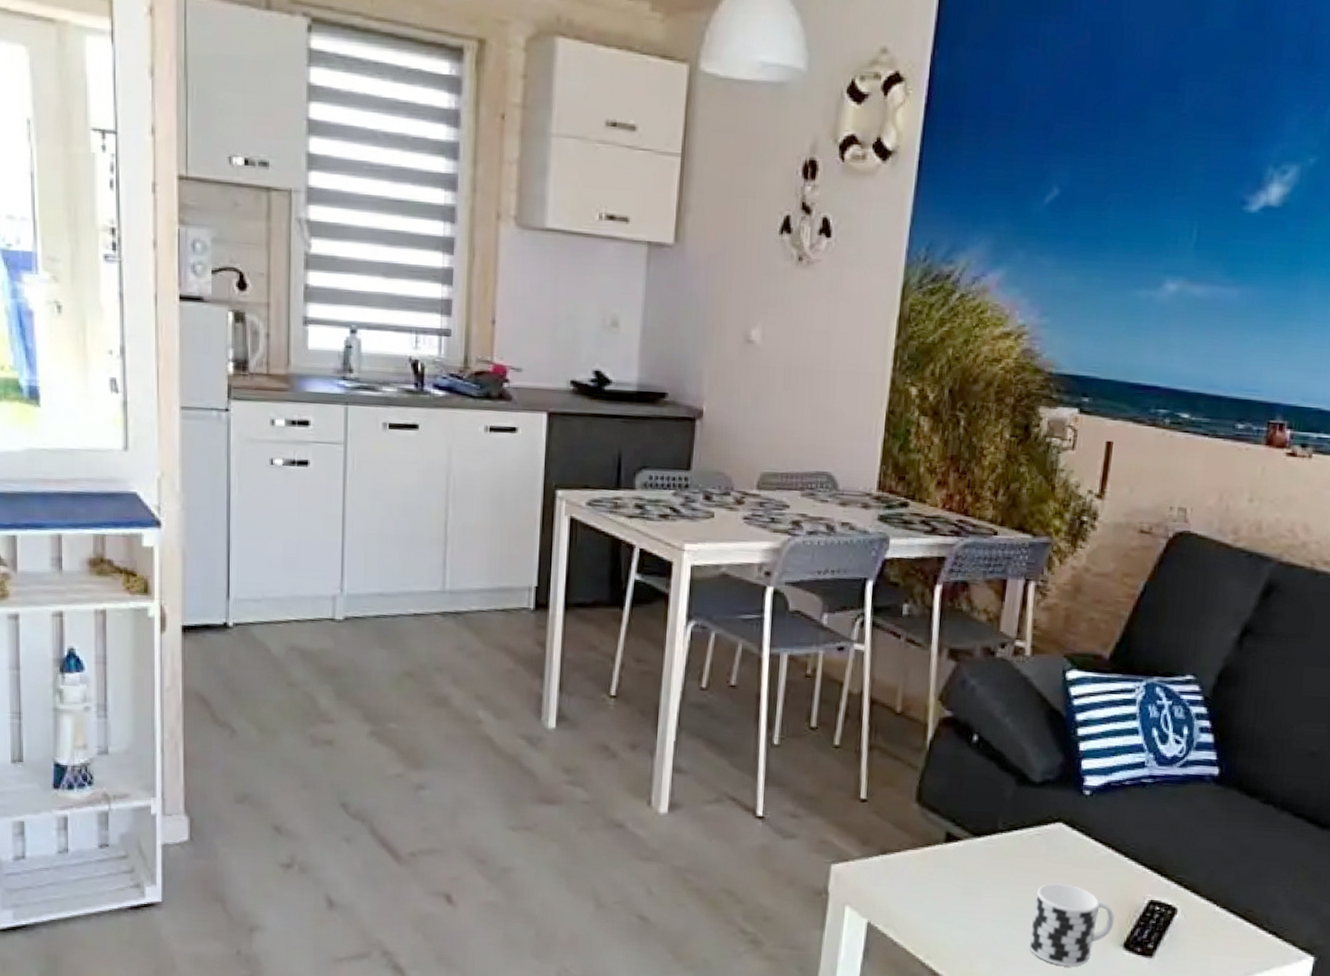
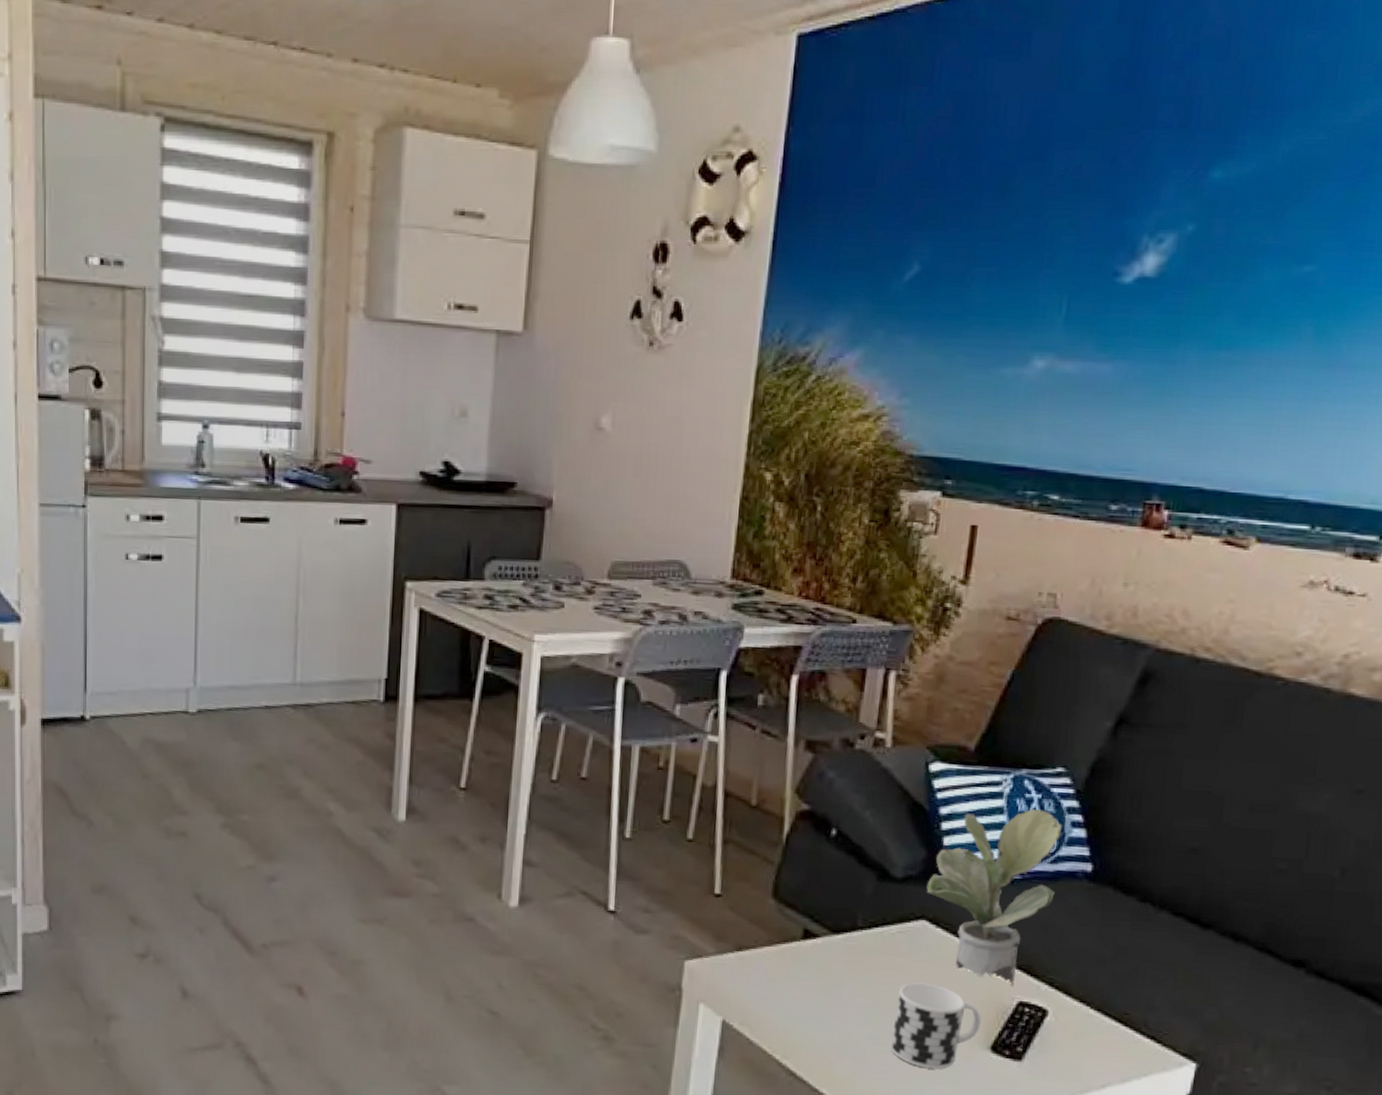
potted plant: none [1063,714,1192,887] -> present [926,808,1063,987]

